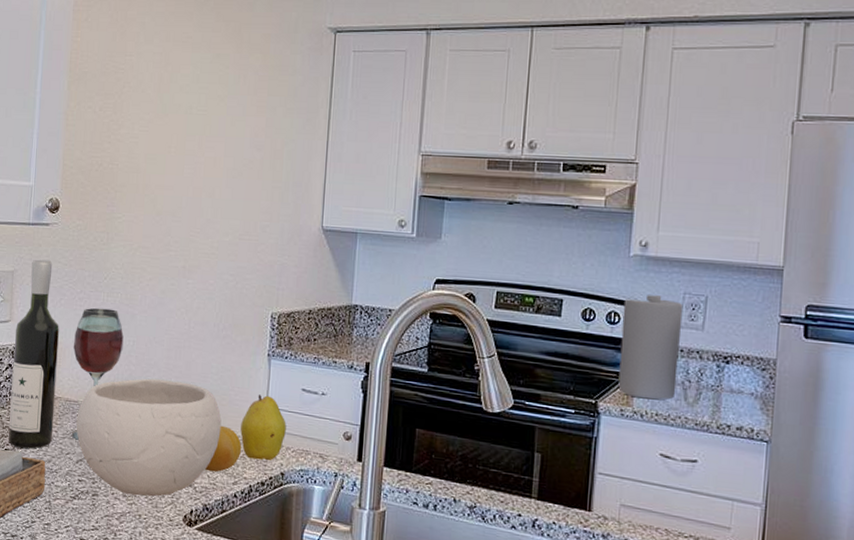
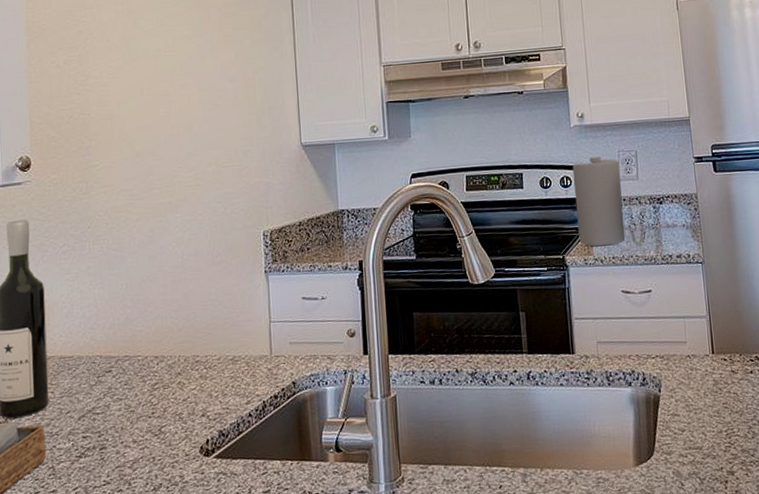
wineglass: present [72,307,124,440] -> none [62,256,116,396]
bowl: present [76,378,222,497] -> none [73,314,228,440]
fruit: present [205,425,242,473] -> none [216,348,251,397]
fruit: present [240,394,286,461] -> none [247,310,292,375]

